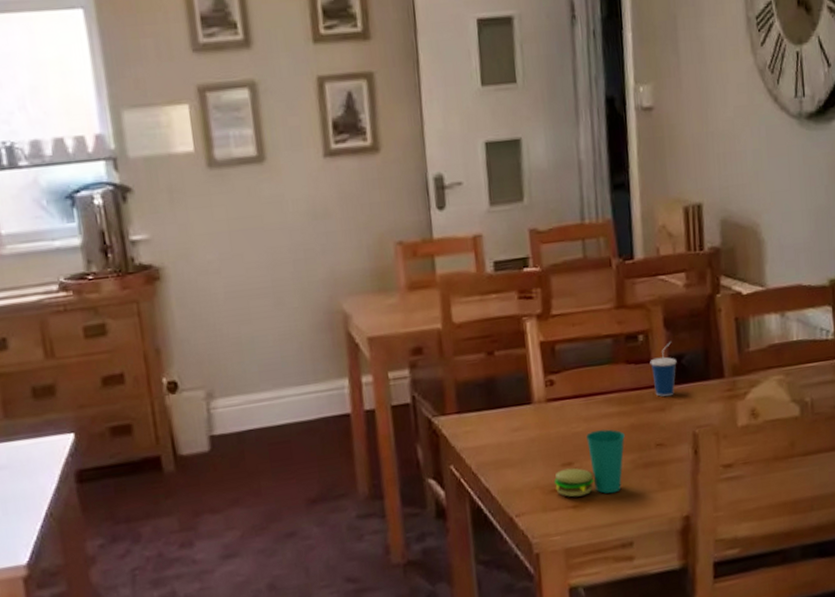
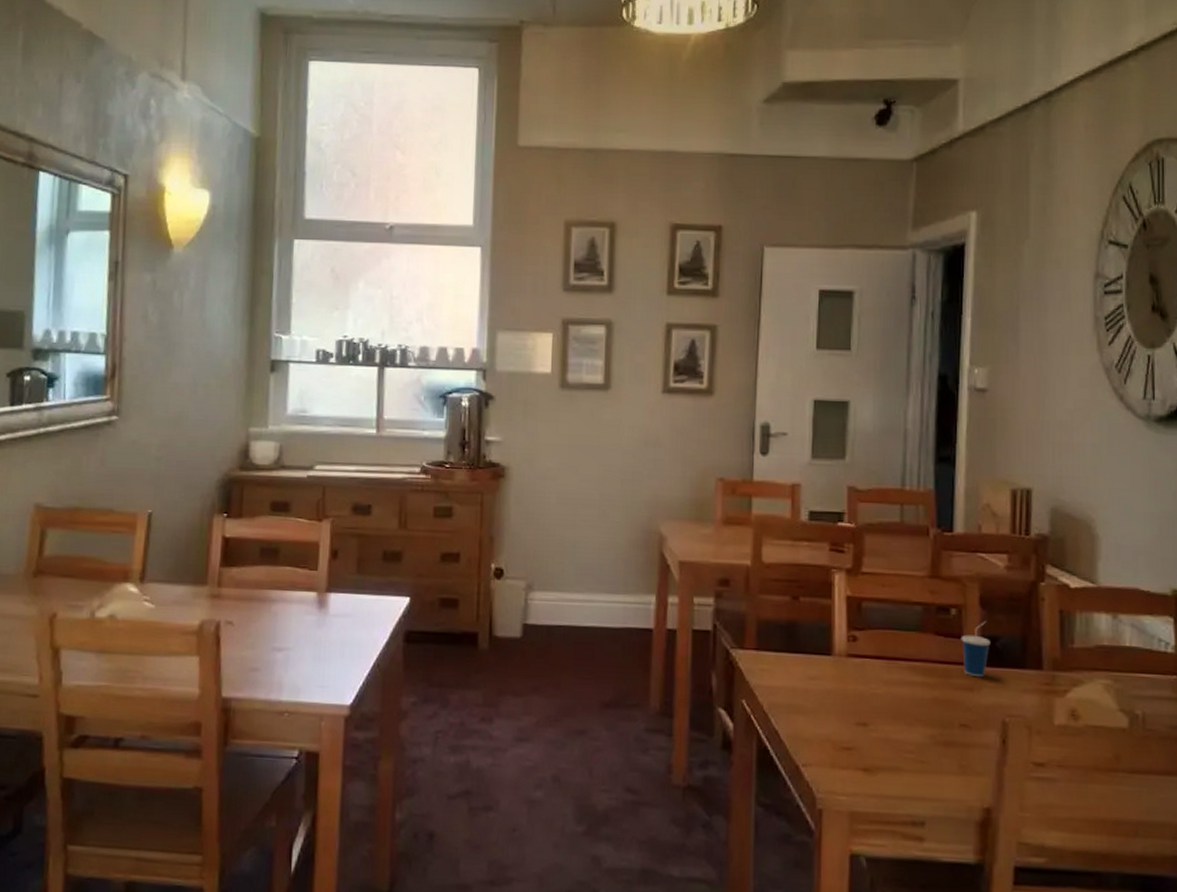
cup: present [553,429,625,497] -> none [846,696,927,766]

